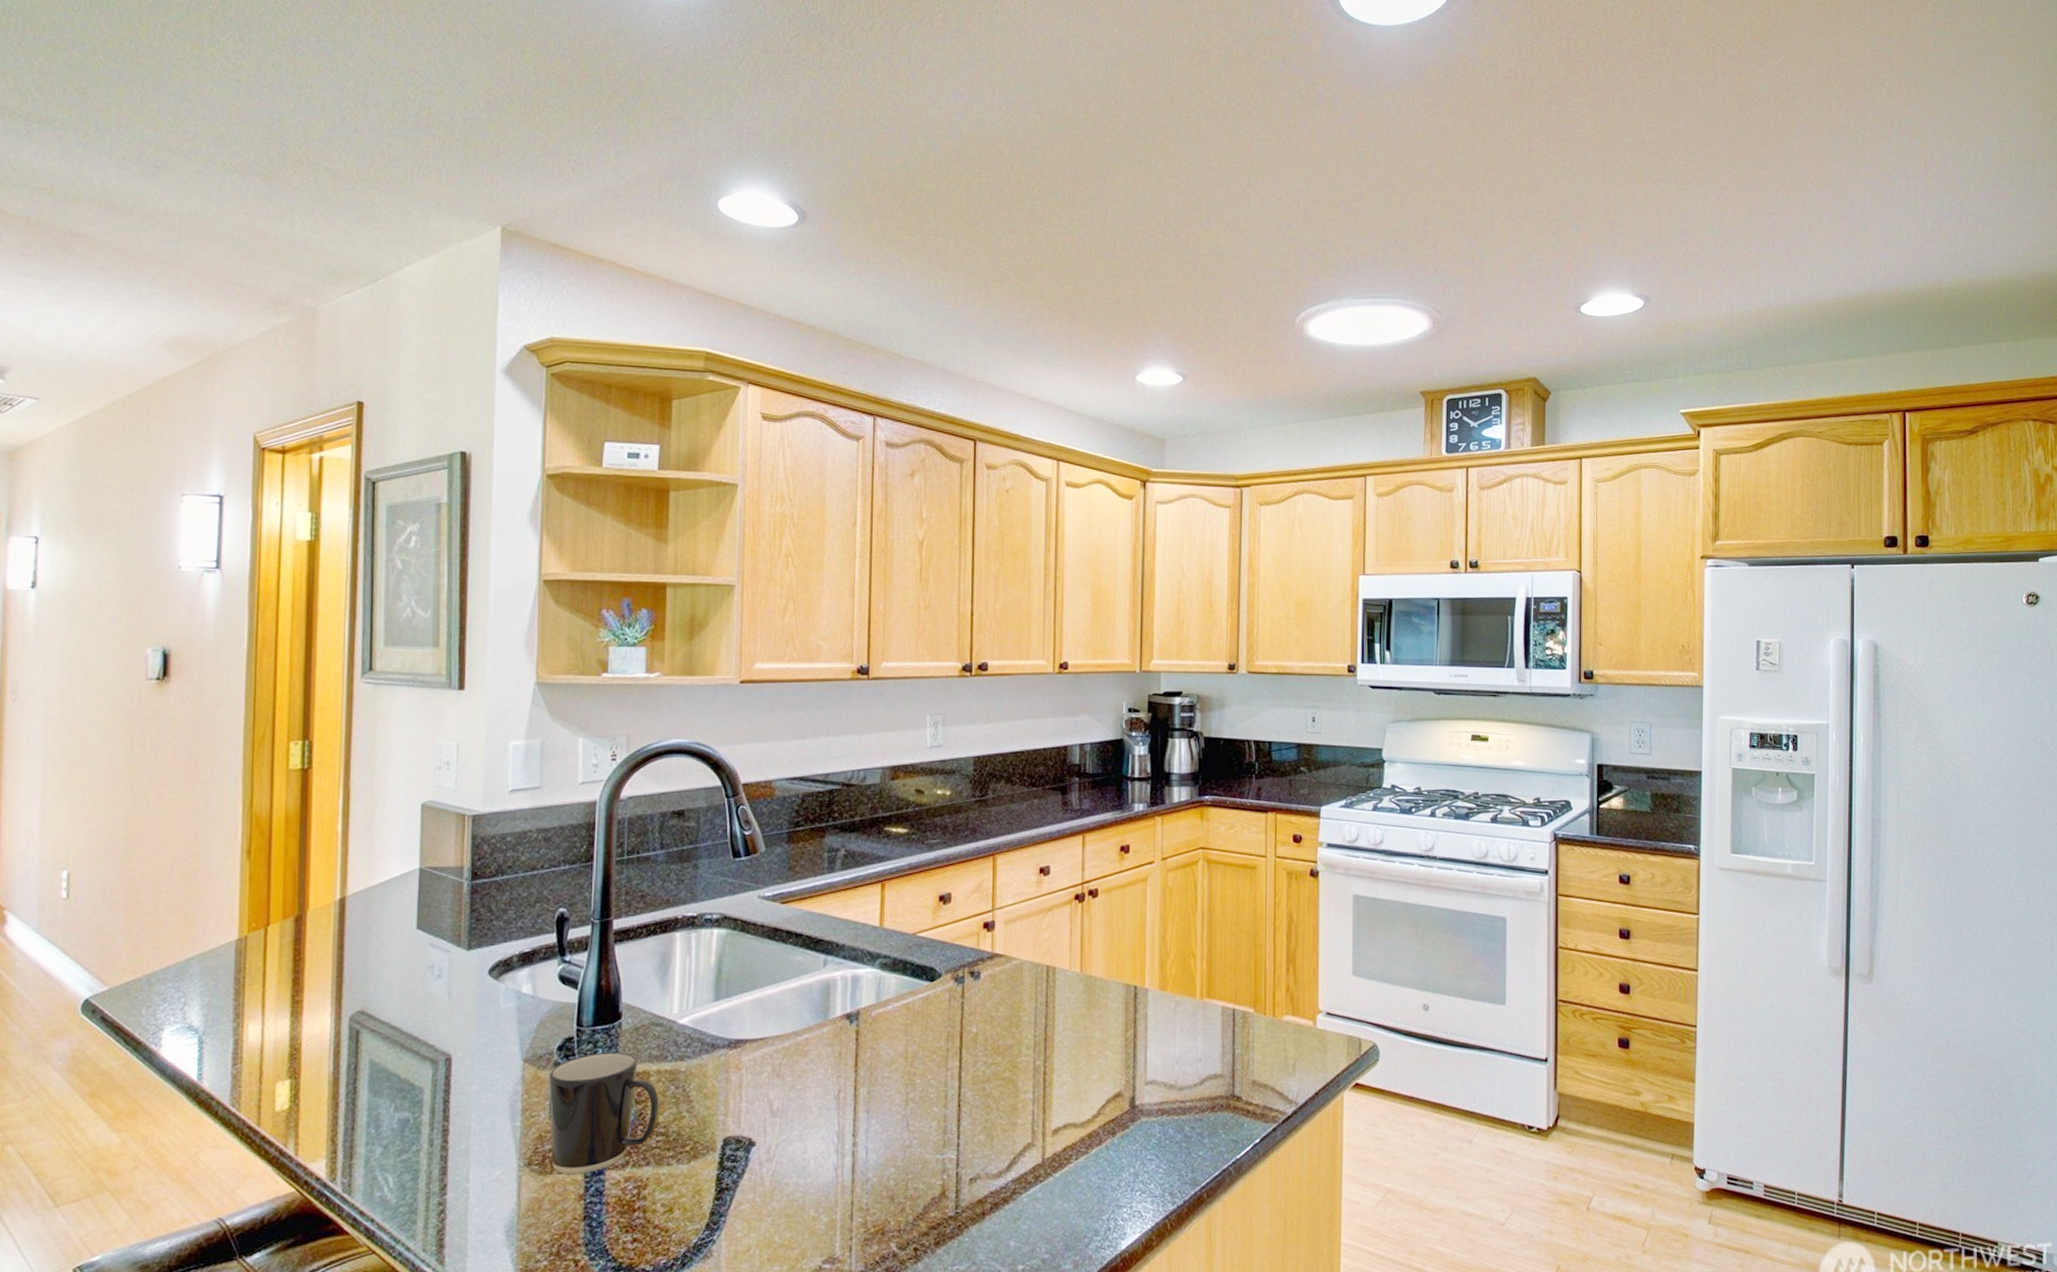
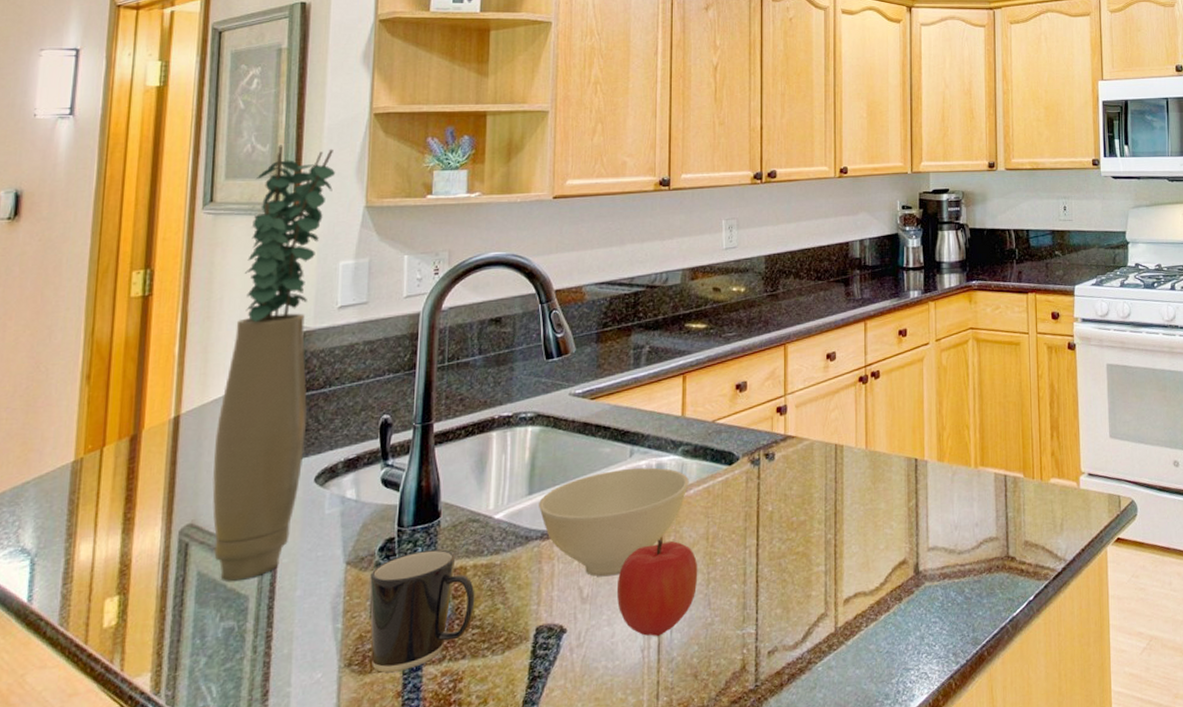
vase: none [382,611,504,1072] -> present [212,145,336,581]
bowl: none [726,979,887,1091] -> present [539,467,689,577]
fruit: none [809,1055,896,1155] -> present [617,539,698,636]

